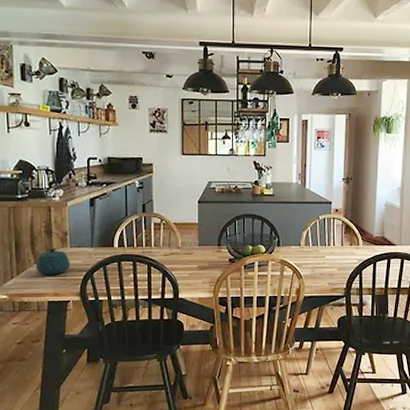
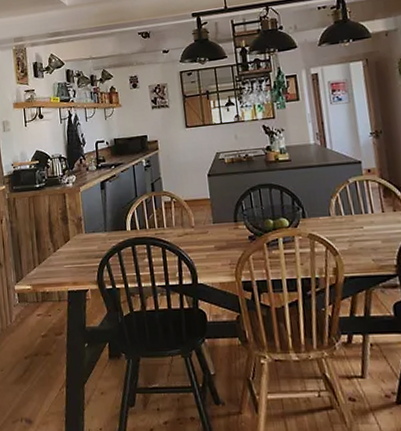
teapot: present [35,248,71,275] -> none [54,234,87,263]

